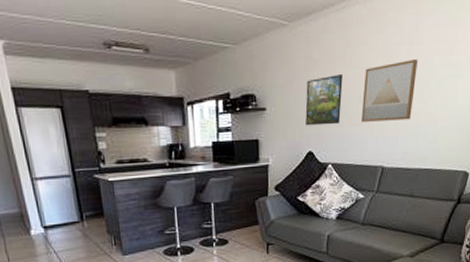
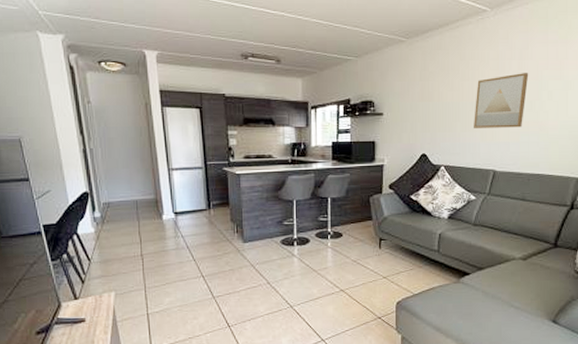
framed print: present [305,74,343,126] -> none [420,85,456,130]

